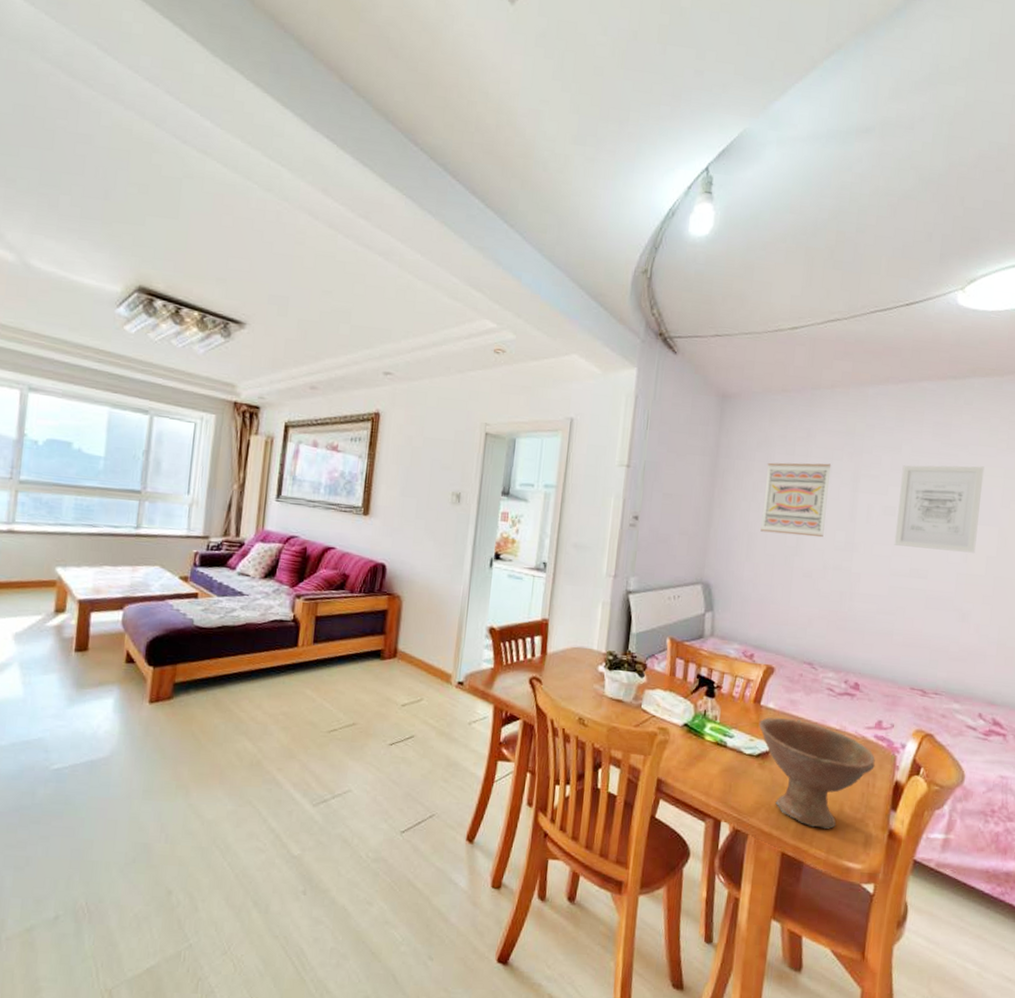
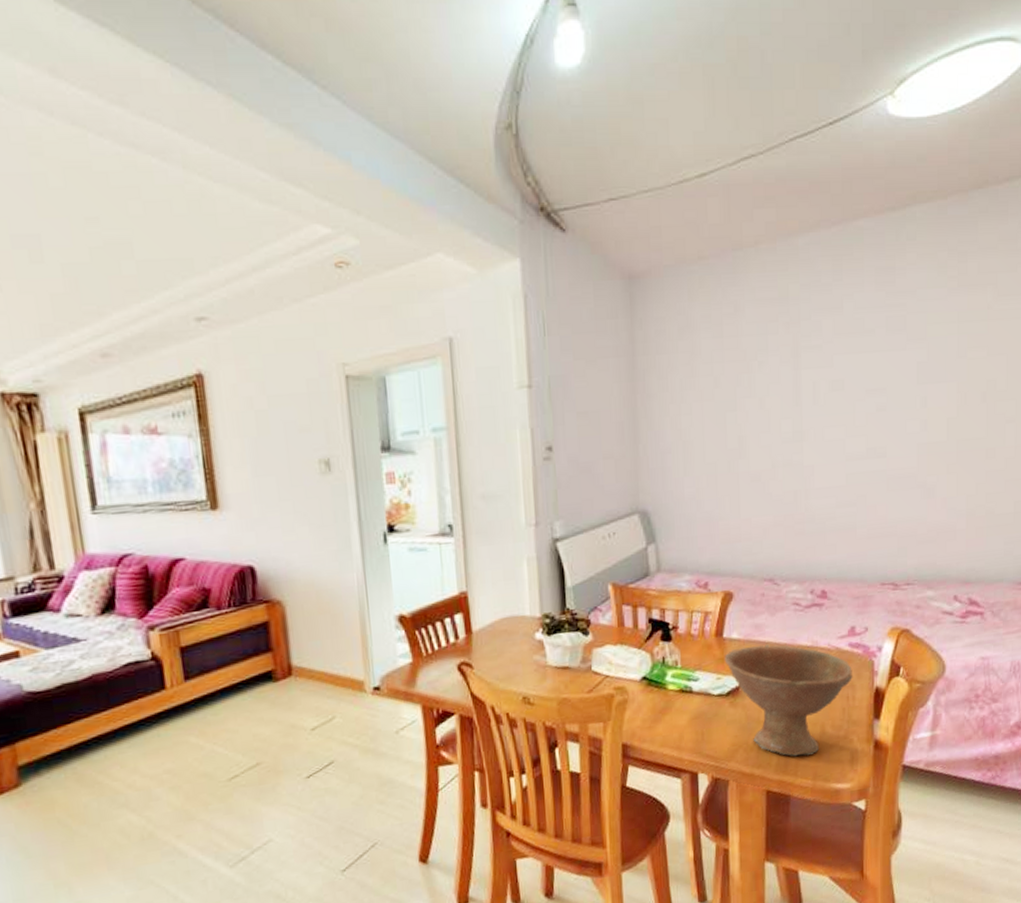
wall art: present [760,462,832,538] -> none [693,340,768,438]
wall art: present [894,465,985,553] -> none [846,313,936,425]

